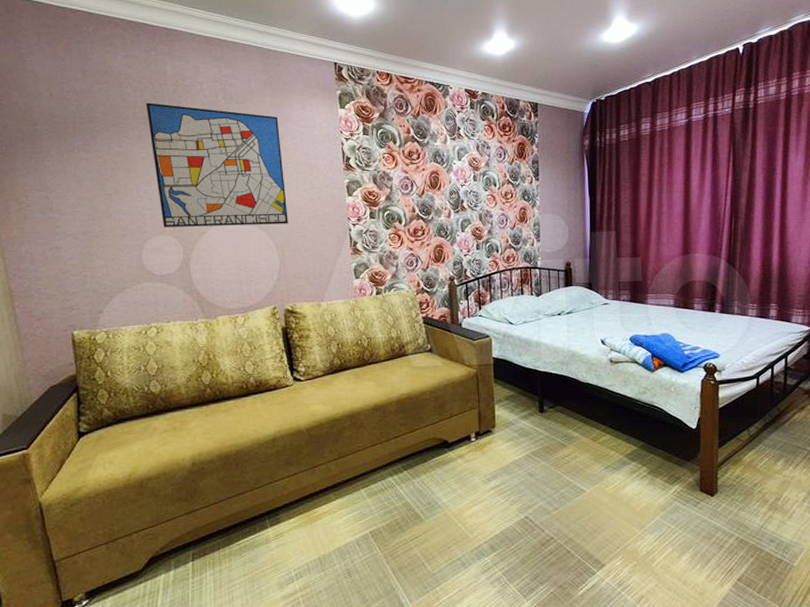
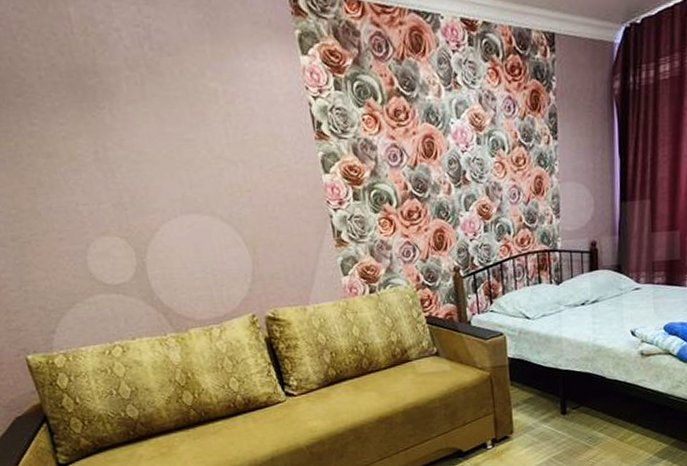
wall art: present [146,102,288,227] -> none [52,61,256,226]

